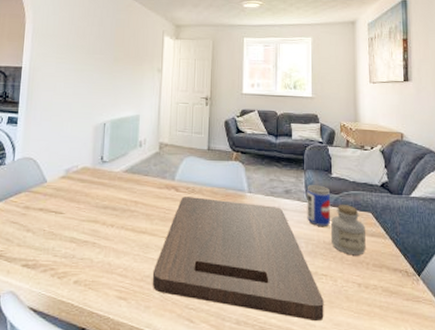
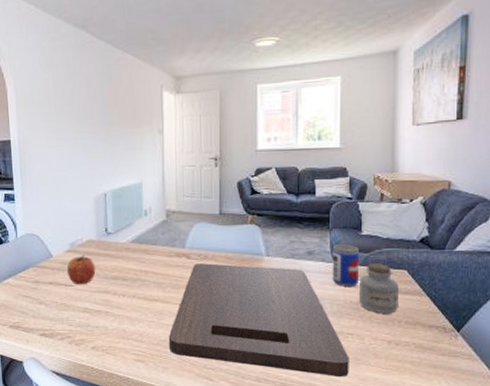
fruit: none [58,182,88,213] -> present [66,255,96,285]

